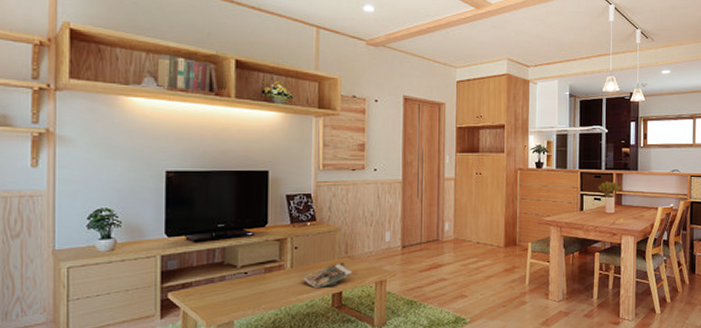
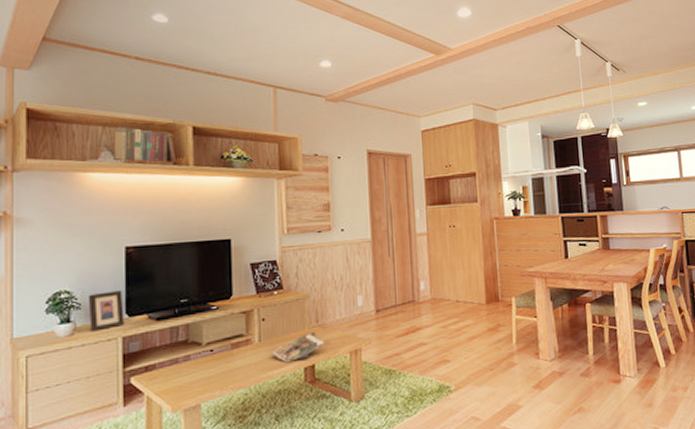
picture frame: none [128,212,163,249] -> present [88,290,124,332]
flower bouquet: present [598,181,624,214] -> none [582,224,611,260]

